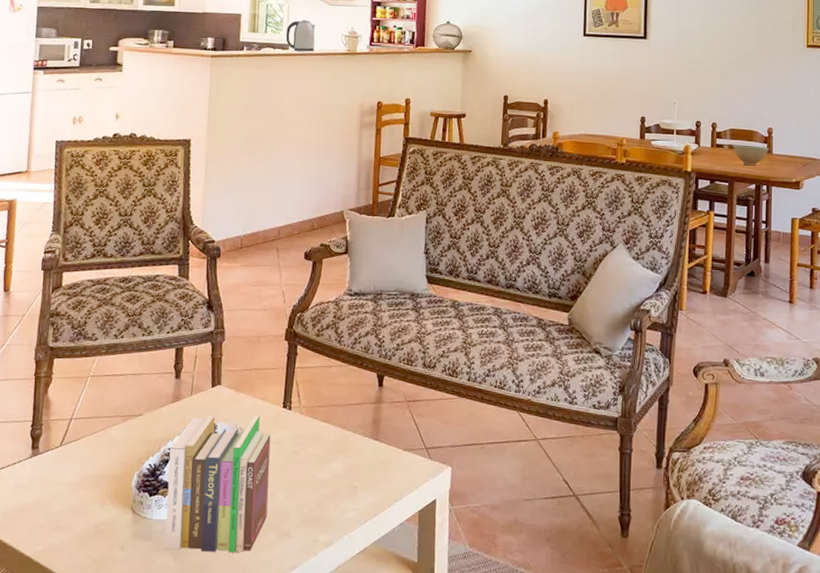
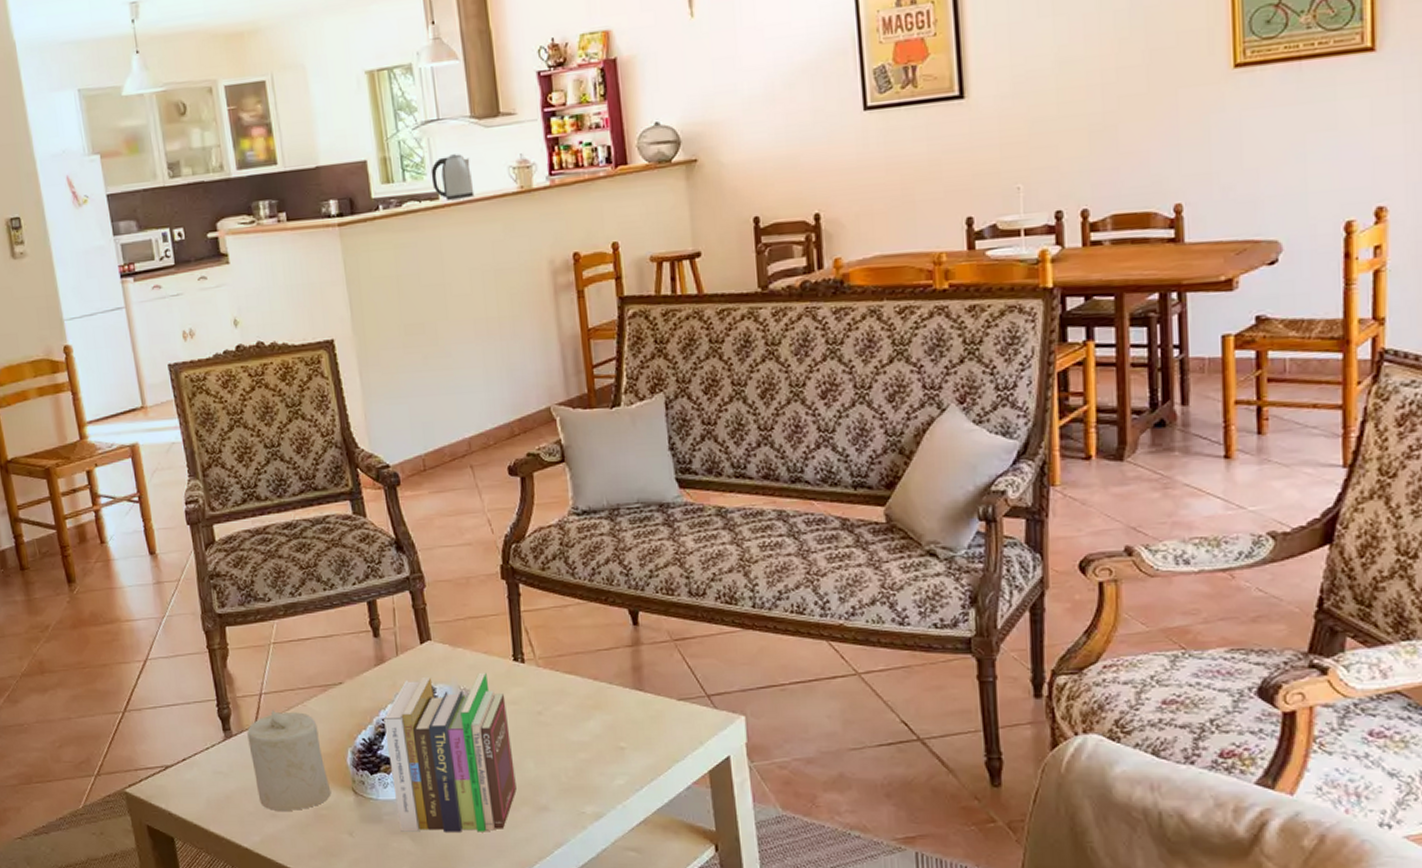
candle: none [49,433,114,525] -> present [247,710,332,811]
bowl: present [733,144,769,166] -> none [1117,234,1178,267]

